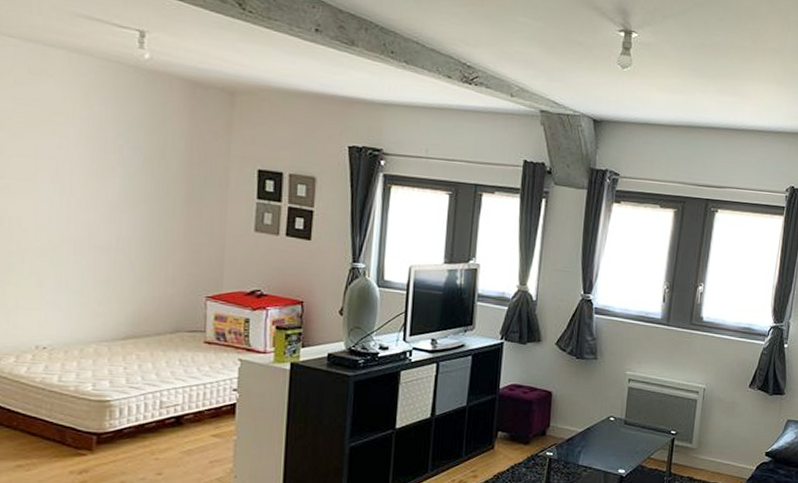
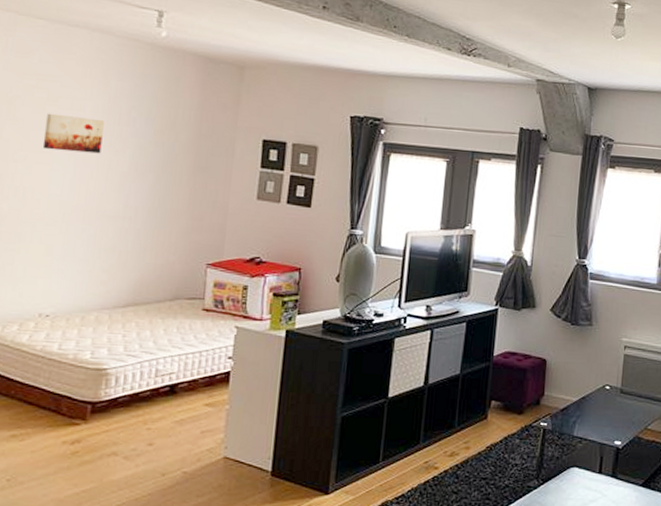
wall art: none [25,139,89,183] -> present [42,113,104,154]

